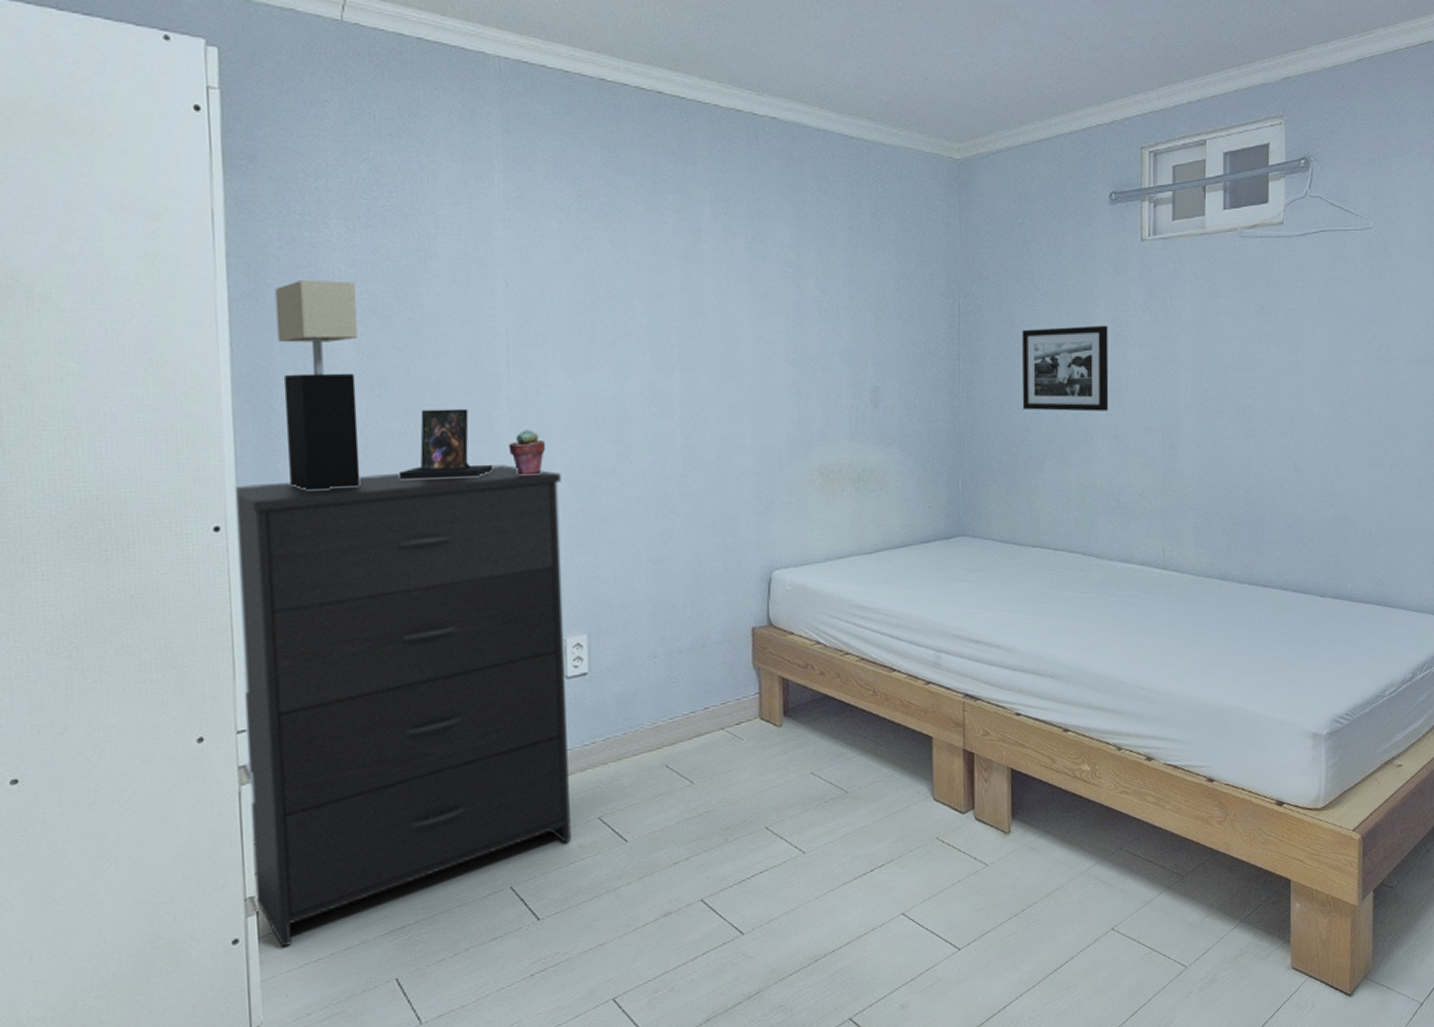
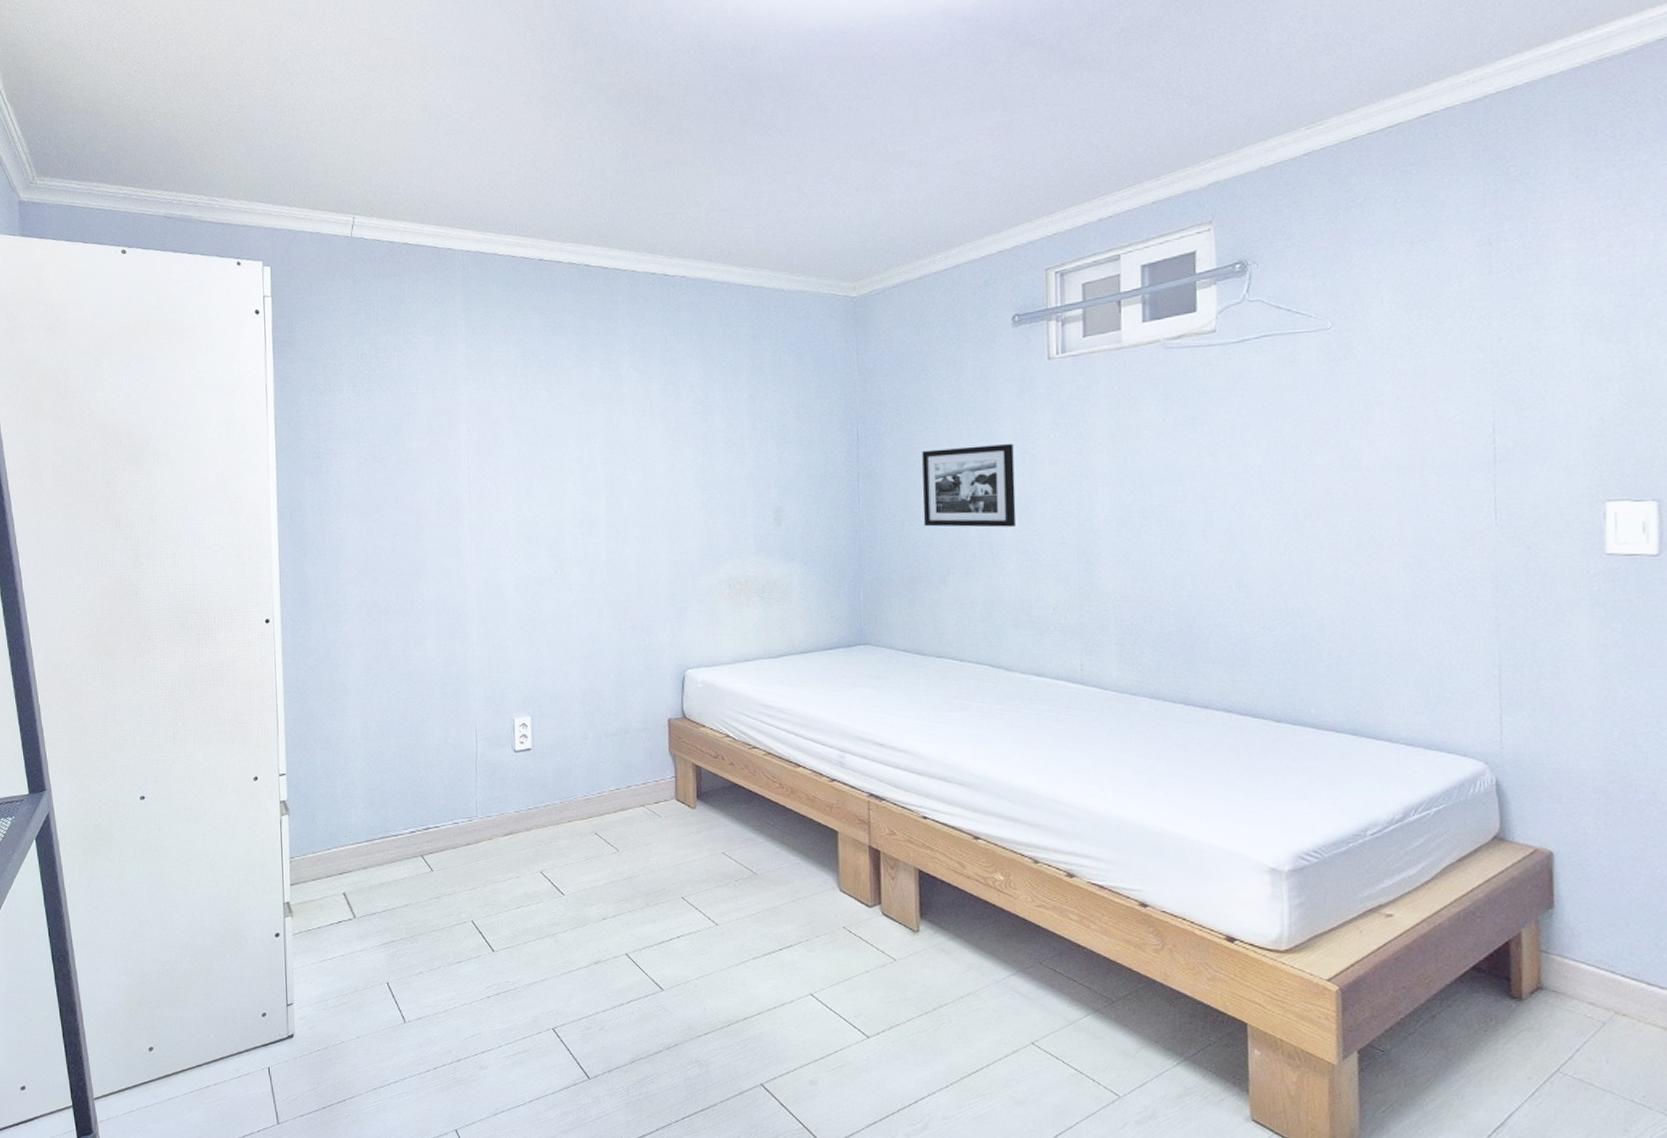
dresser: present [234,465,571,948] -> none [279,575,519,945]
table lamp: present [275,279,361,489] -> none [306,433,363,593]
photo frame: present [398,408,494,479] -> none [389,530,459,585]
potted succulent: present [508,429,546,476] -> none [469,546,498,584]

